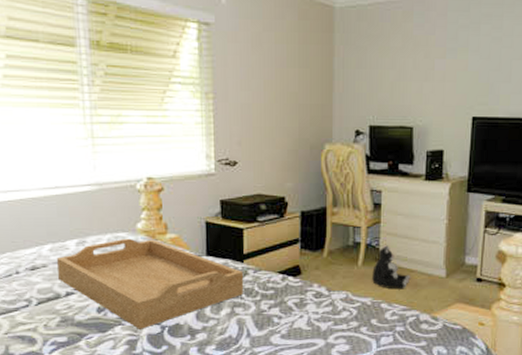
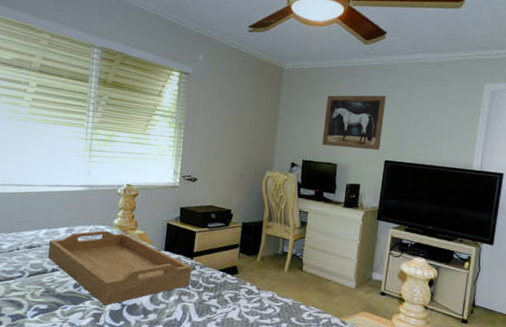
plush toy: present [372,245,411,290] -> none [294,257,327,295]
wall art: none [392,33,469,105] -> present [321,95,386,151]

